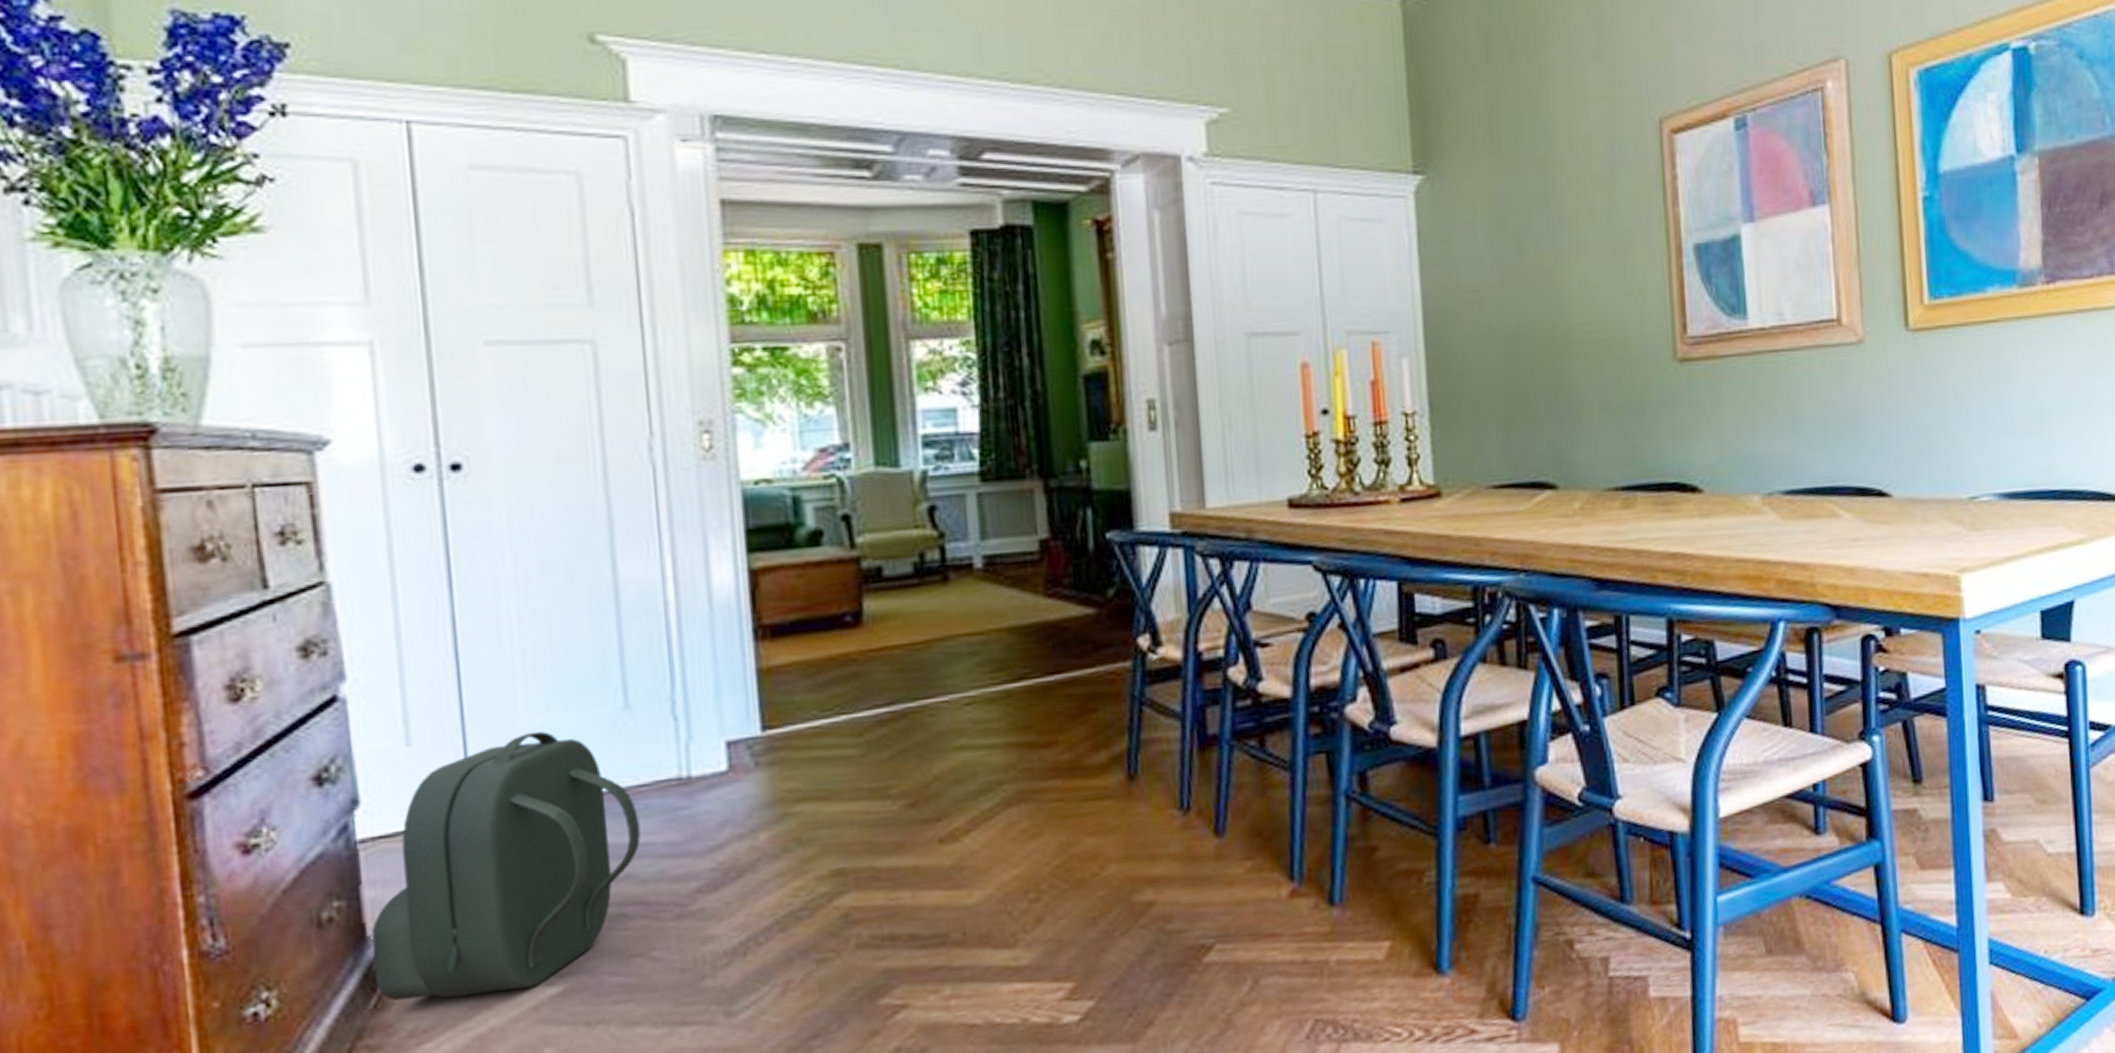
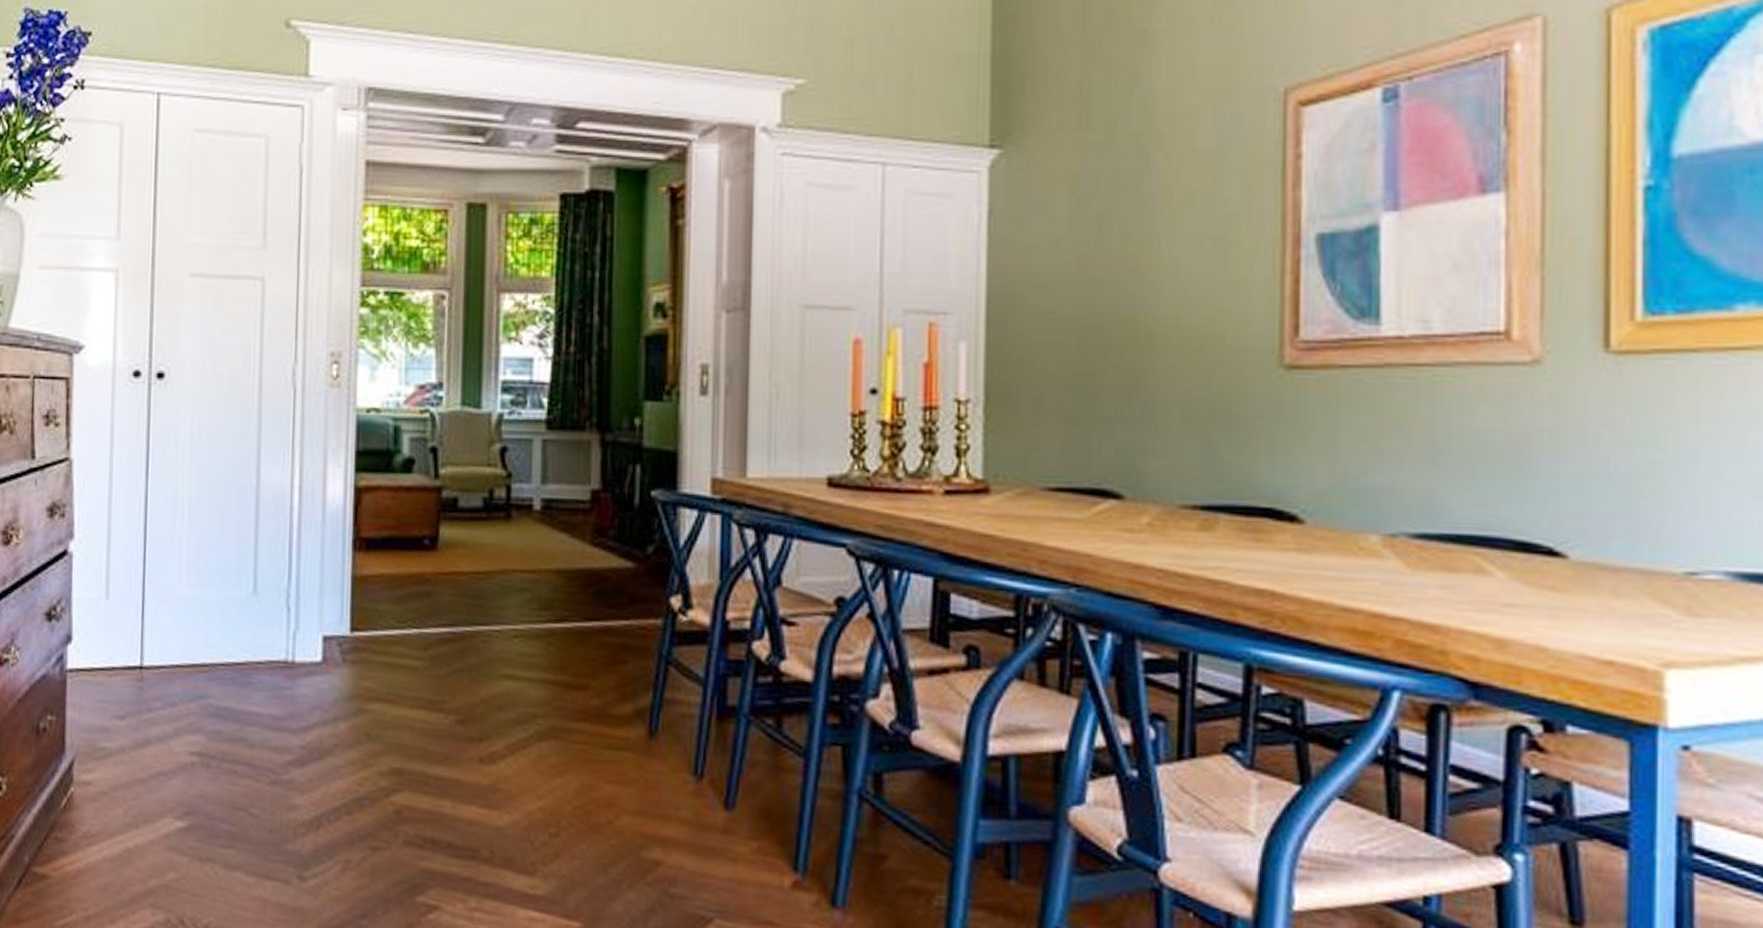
backpack: present [371,731,641,1001] -> none [67,602,254,818]

